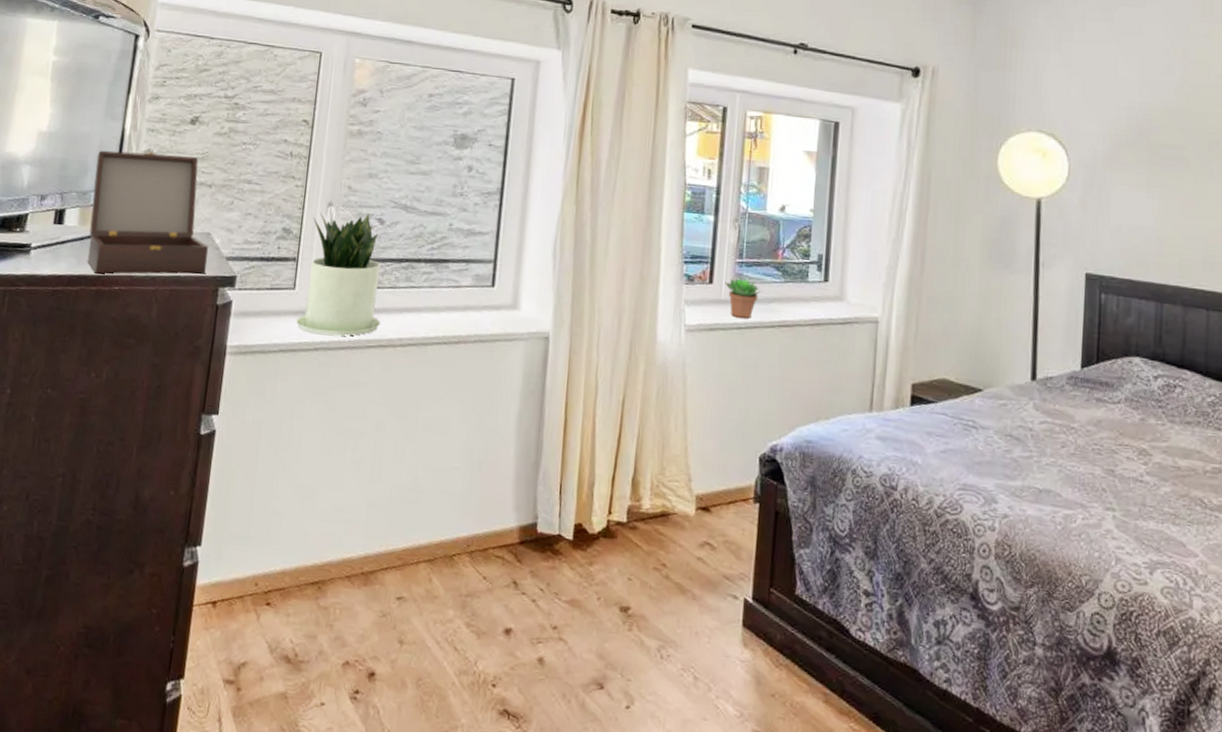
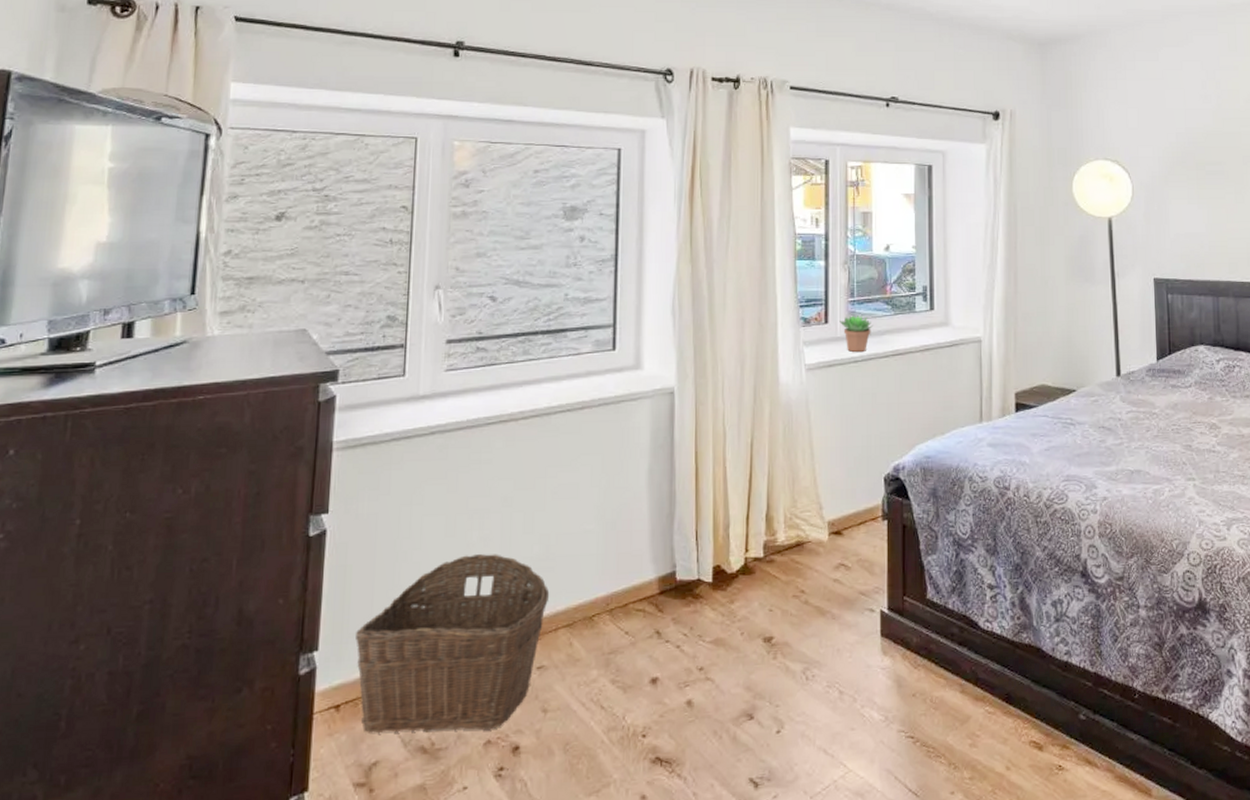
jewelry box: present [87,150,208,275] -> none [164,251,305,386]
wicker basket: none [234,474,414,652] -> present [356,554,550,733]
planter: present [295,211,381,337] -> none [407,293,500,418]

